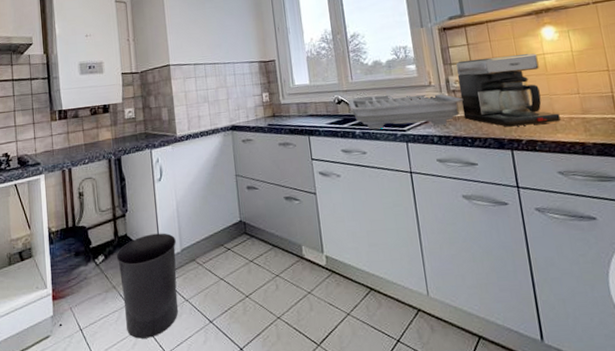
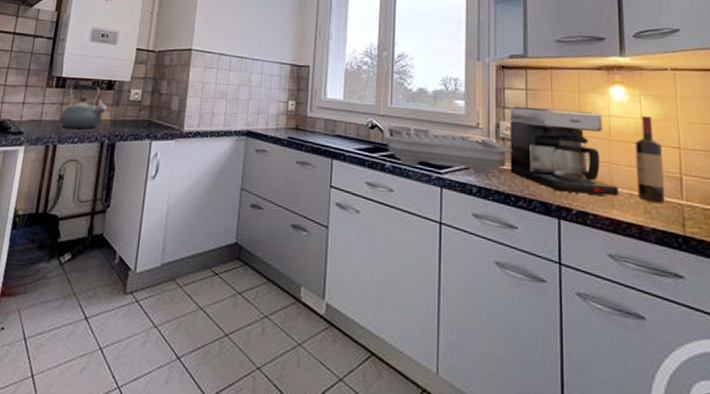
kettle: none [67,110,108,153] -> present [58,83,108,129]
waste bin: present [116,233,179,339] -> none [78,238,158,365]
wine bottle: none [569,48,602,122] -> present [635,116,665,205]

